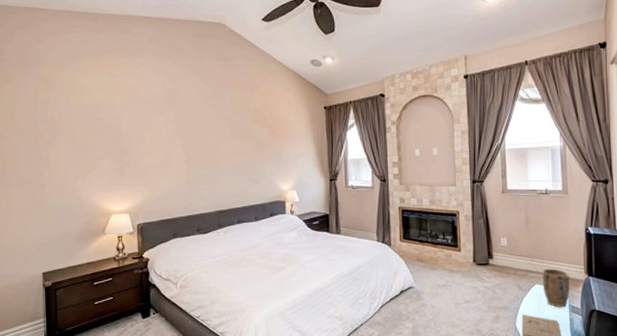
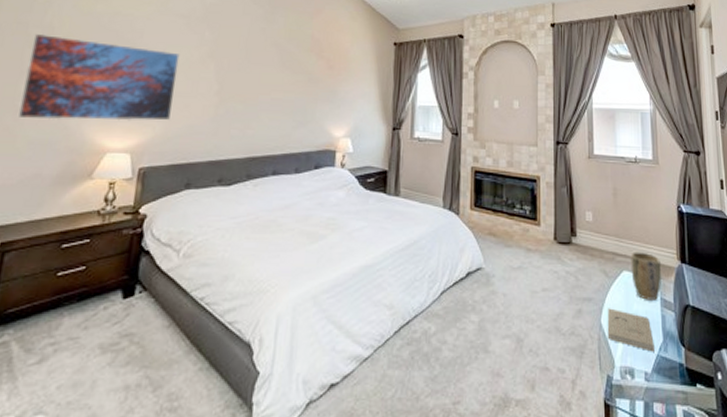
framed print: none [42,126,154,193] -> present [19,33,180,121]

